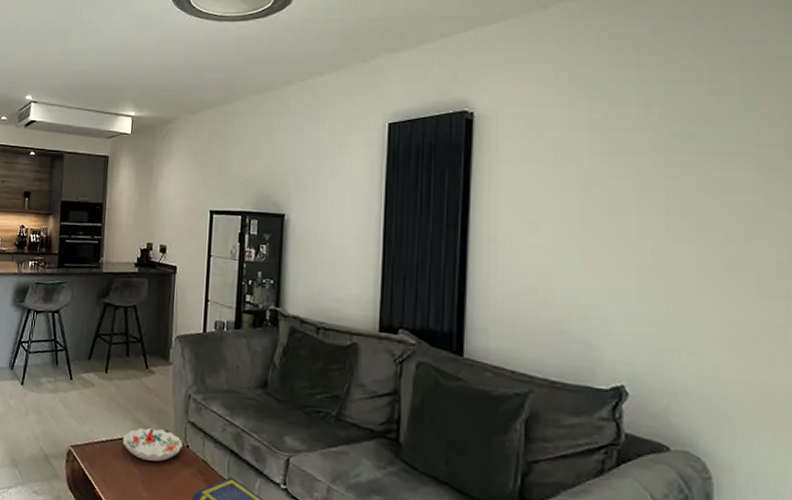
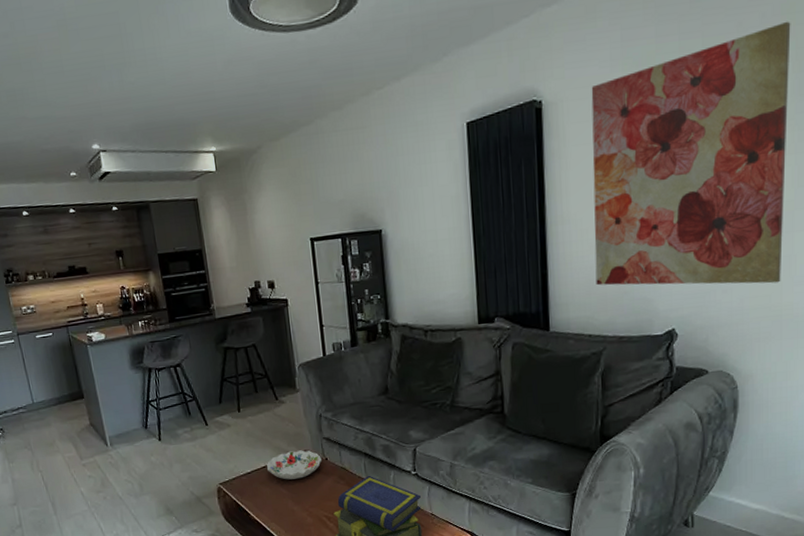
wall art: none [524,66,780,357] -> present [591,21,791,286]

